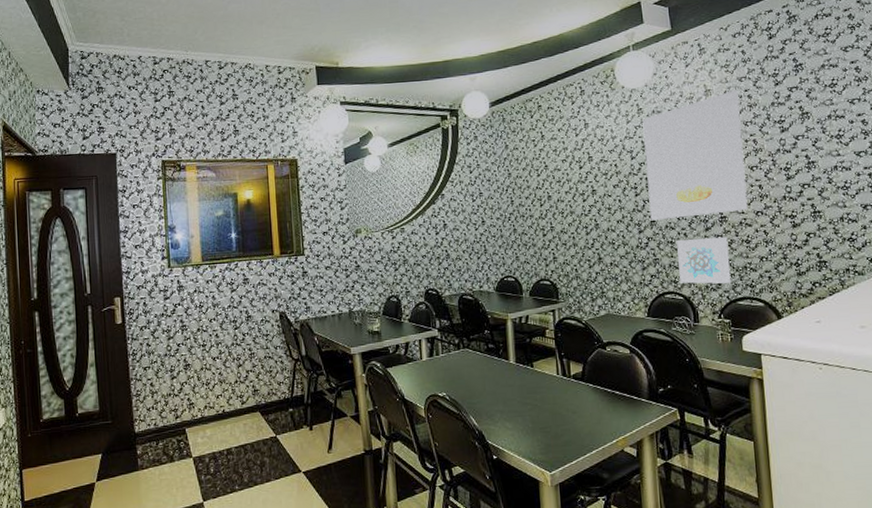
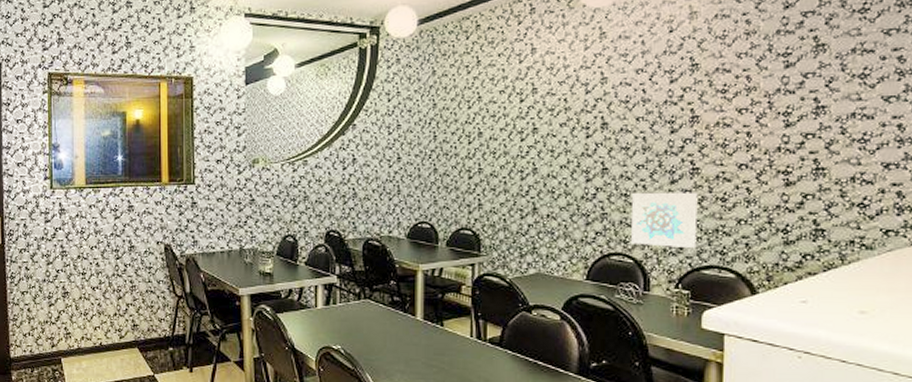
wall art: present [642,90,748,221] -> none [602,13,733,168]

